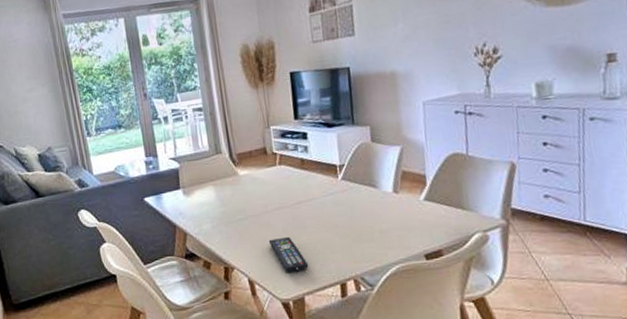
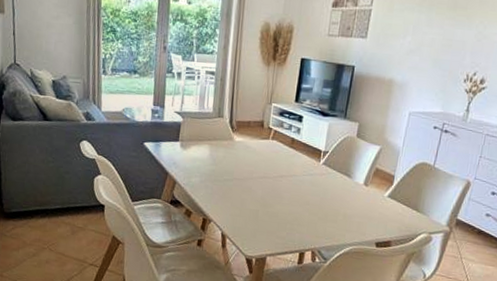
remote control: present [268,236,309,272] -> none [246,202,277,235]

